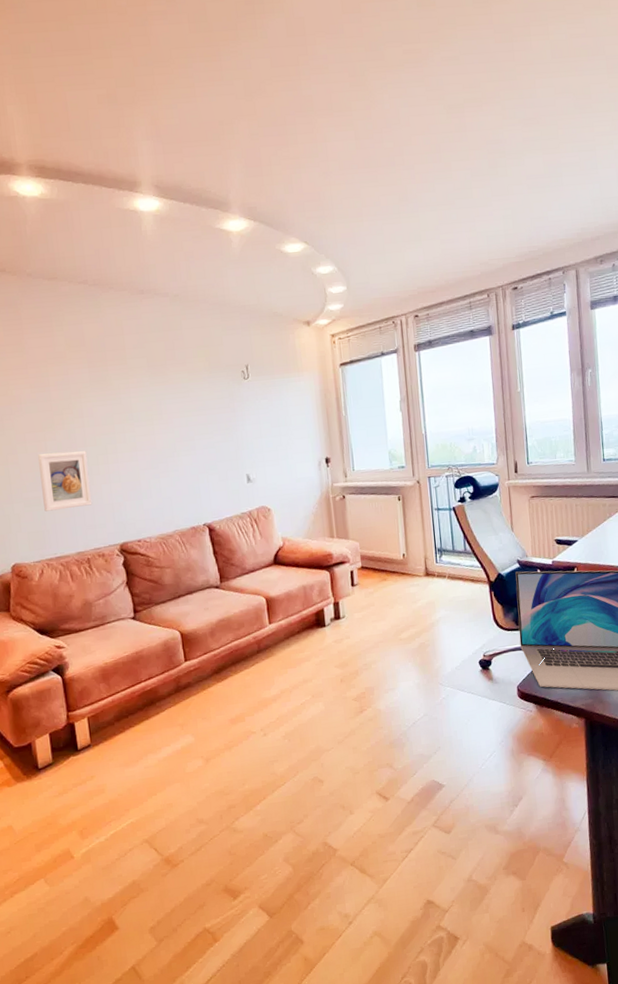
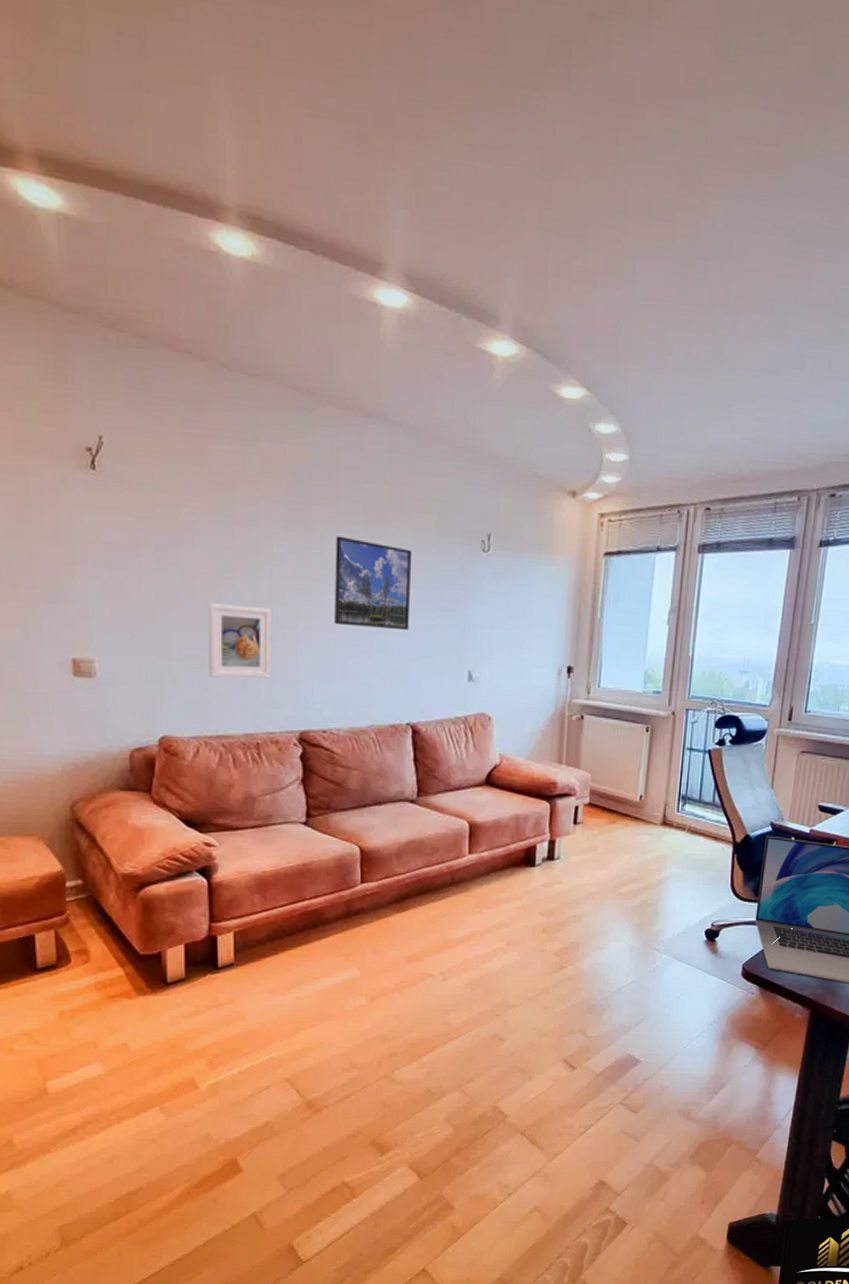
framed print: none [129,386,195,455] -> present [335,536,412,631]

